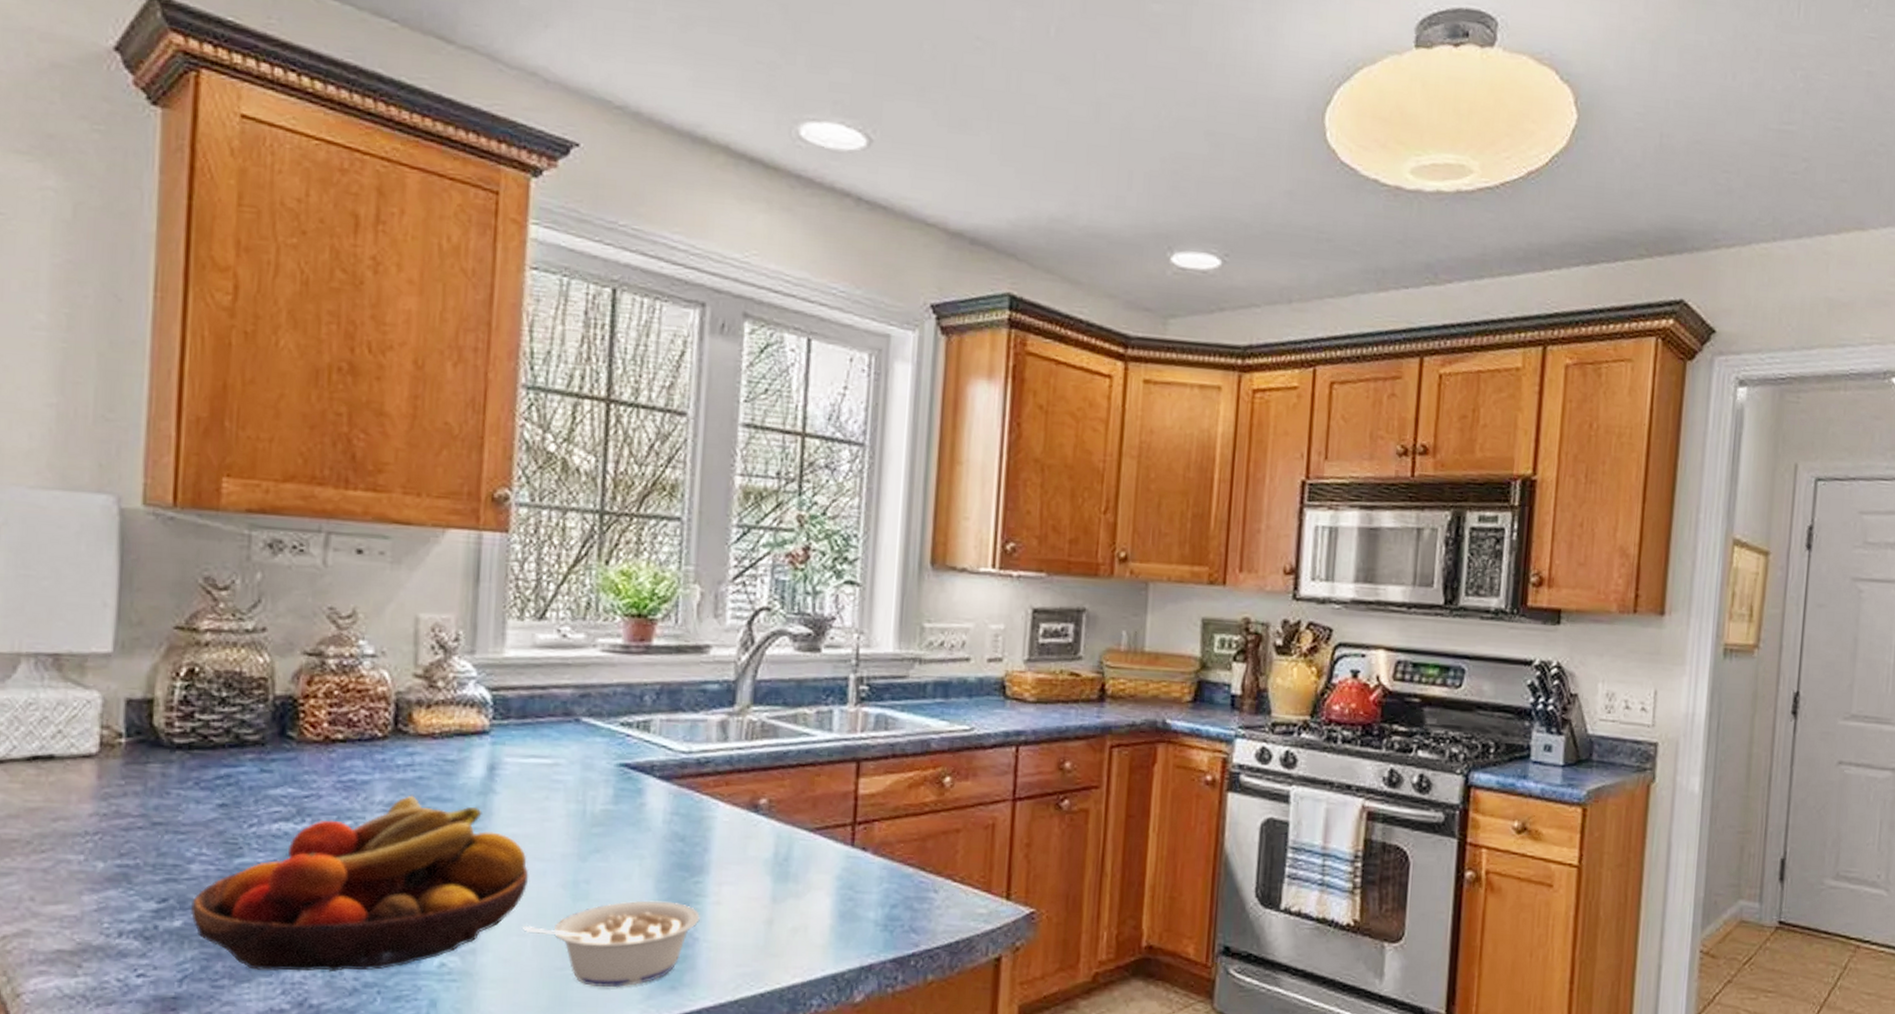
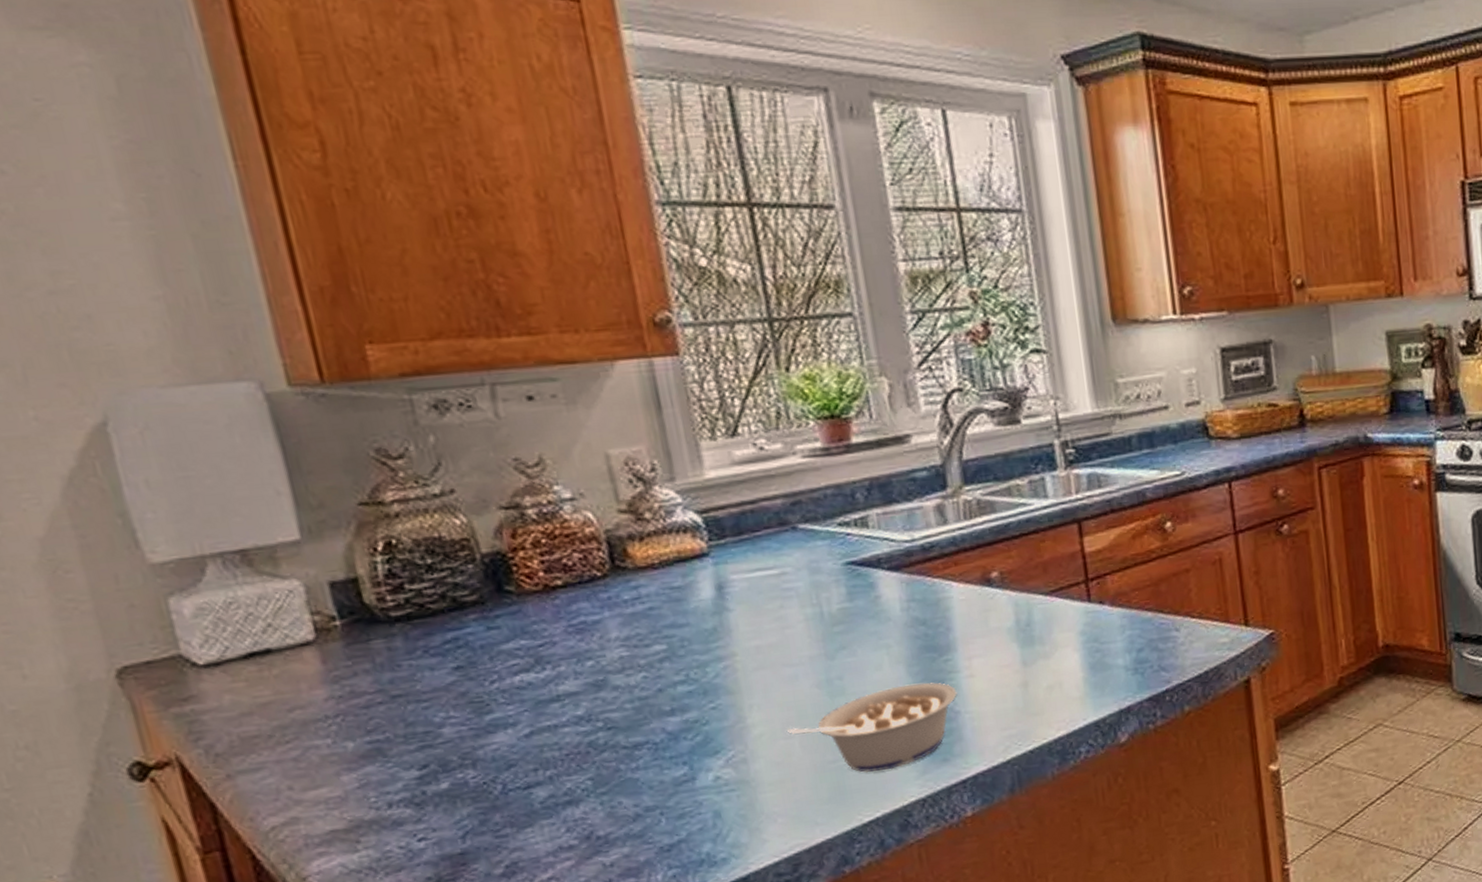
fruit bowl: present [191,795,529,972] -> none [453,626,783,815]

